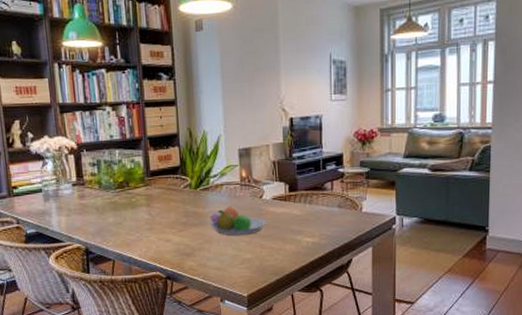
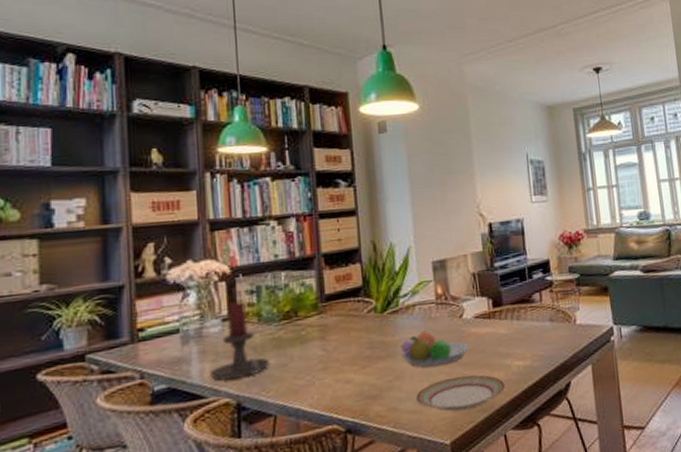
candle holder: none [65,171,108,230] -> present [210,301,269,381]
plate: none [221,245,296,272] -> present [415,374,506,411]

